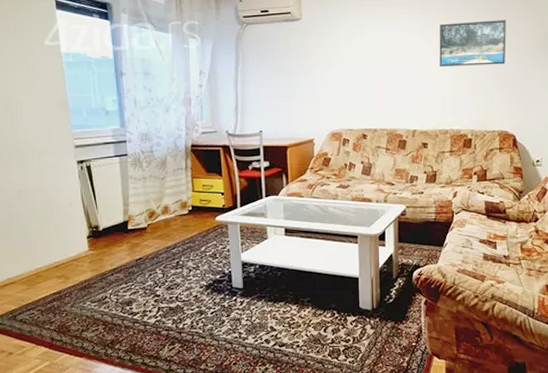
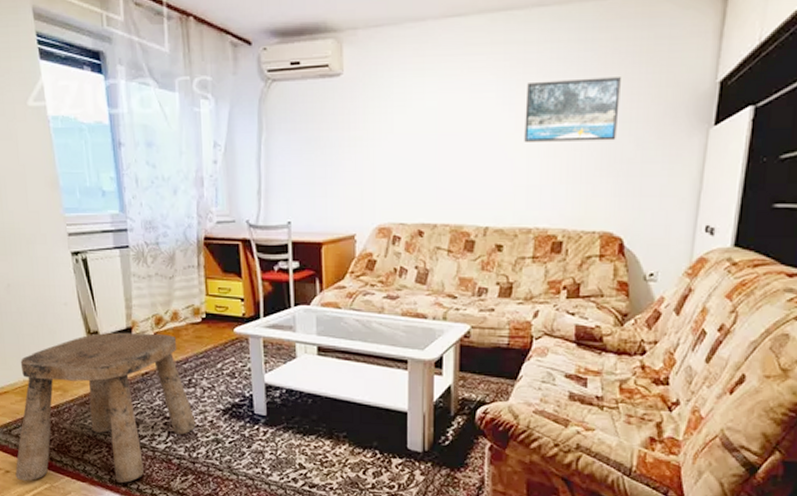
stool: none [18,225,182,361] -> present [15,332,196,483]

